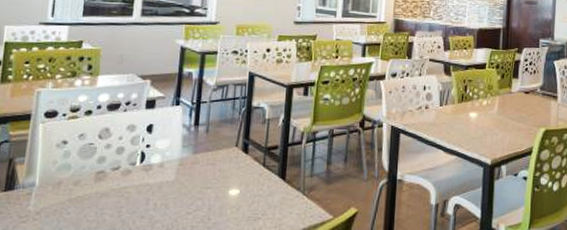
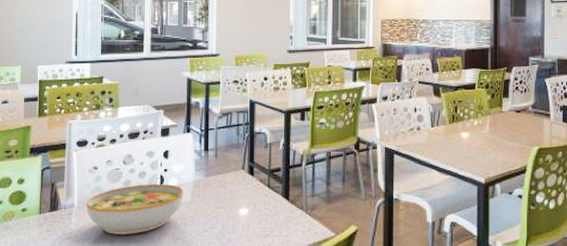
bowl: none [49,161,167,217] -> present [86,184,184,234]

